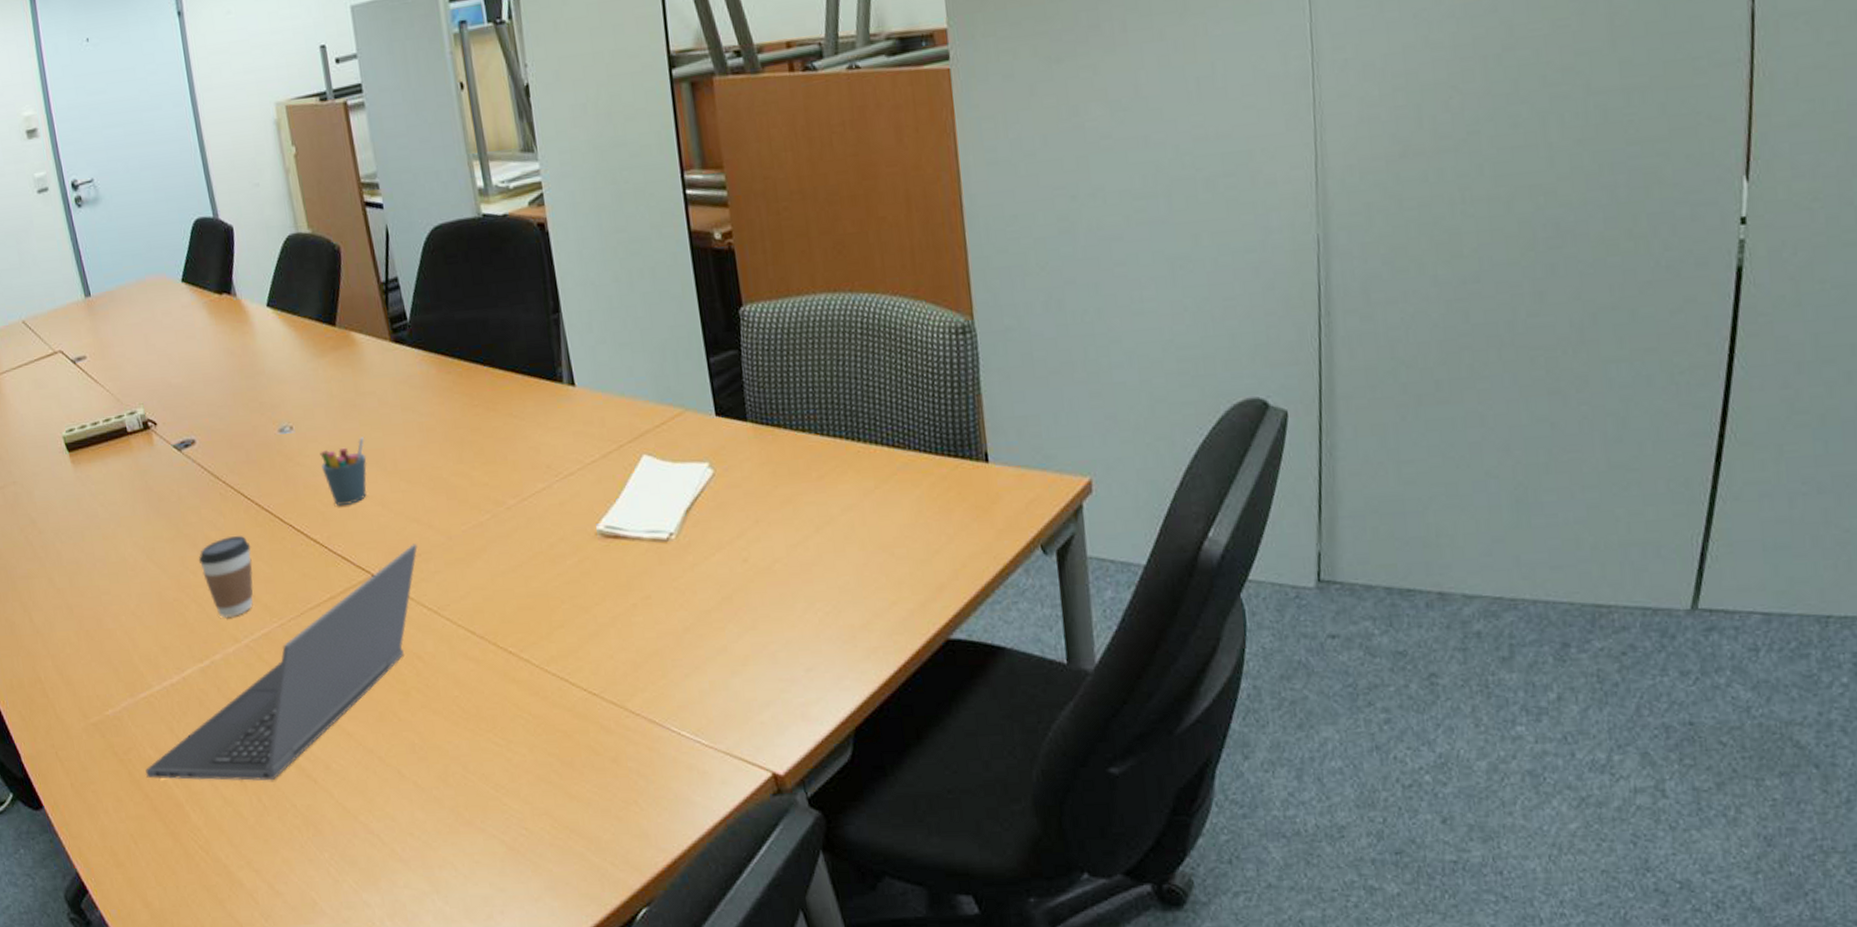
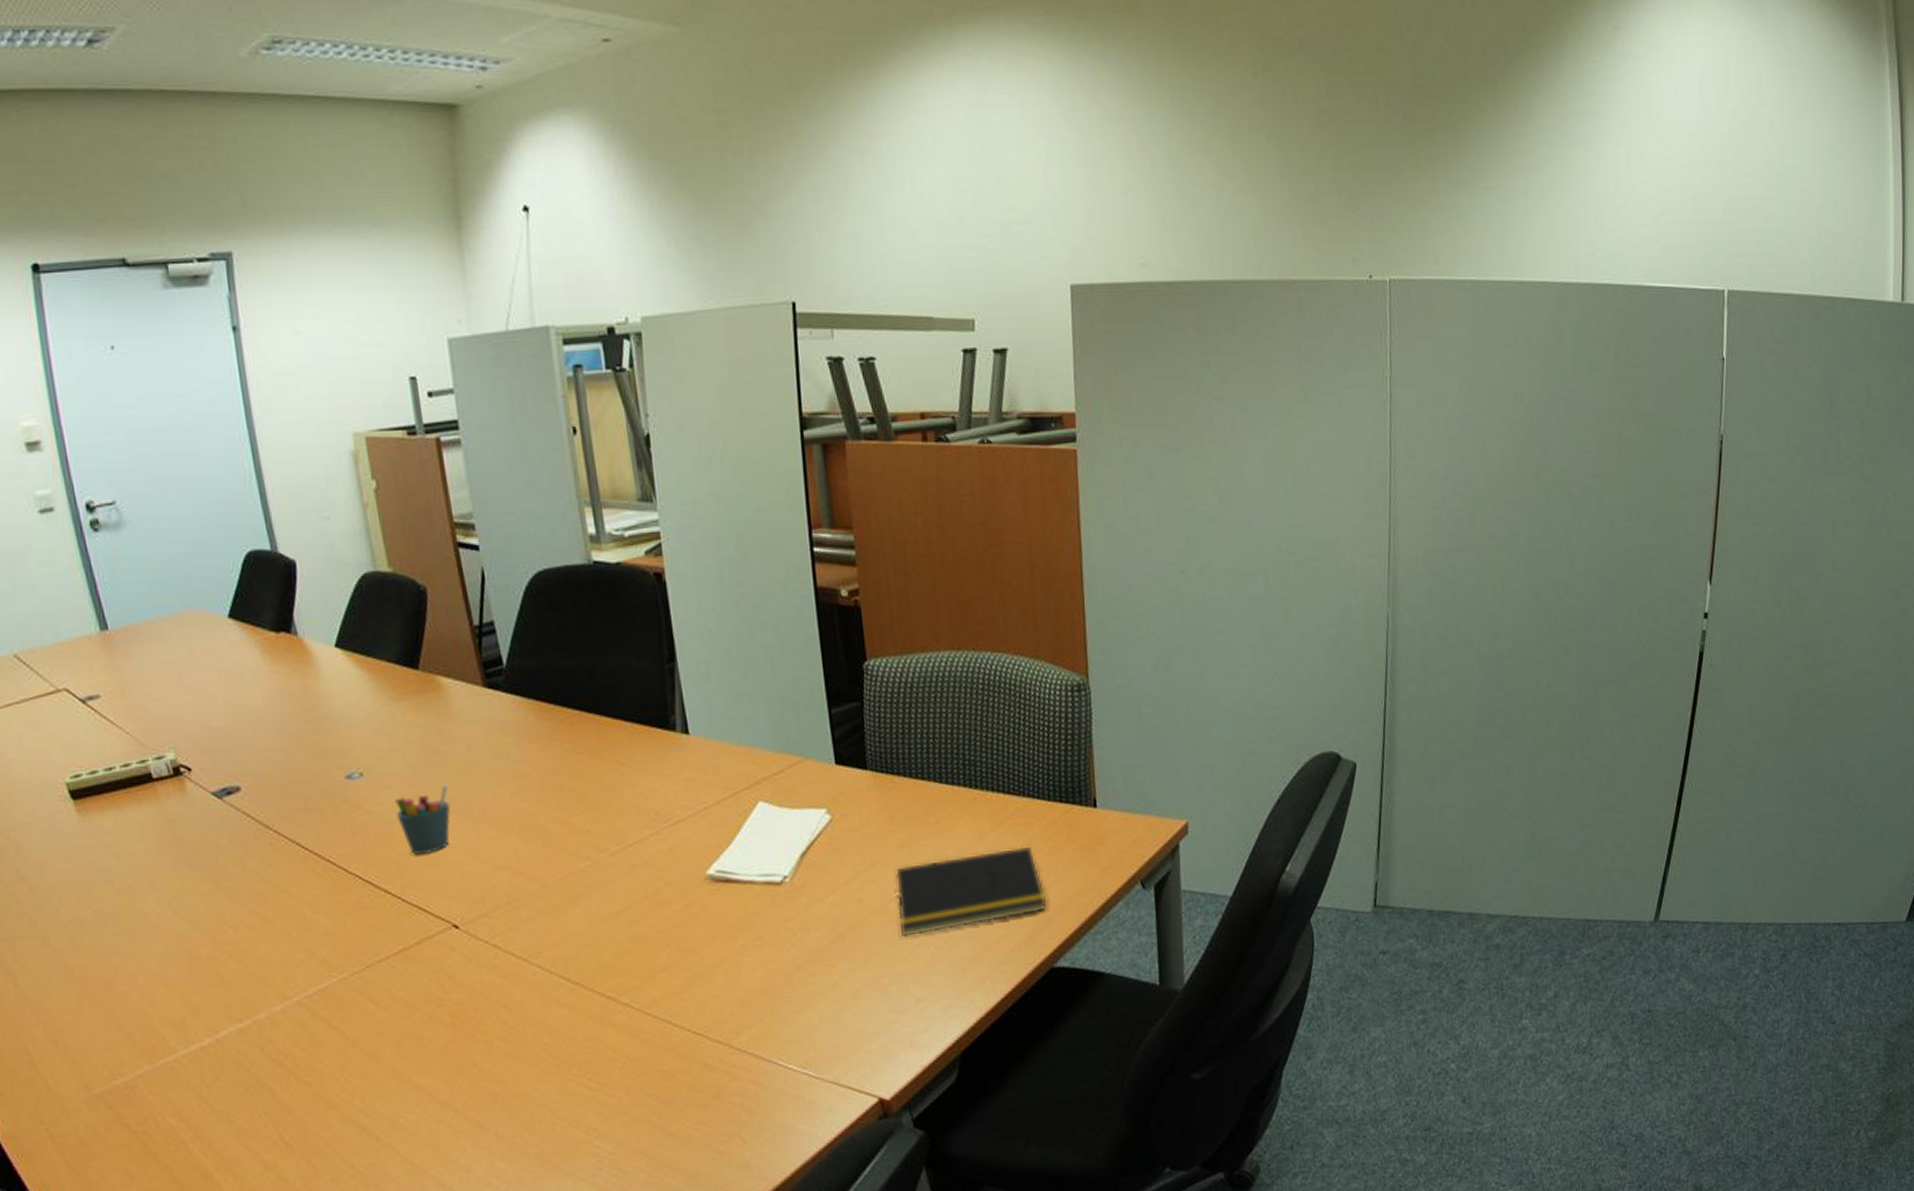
laptop computer: present [145,544,418,781] -> none [164,892,507,1150]
coffee cup: present [198,535,253,619] -> none [240,887,309,975]
notepad: none [779,505,940,601] -> present [893,847,1047,938]

